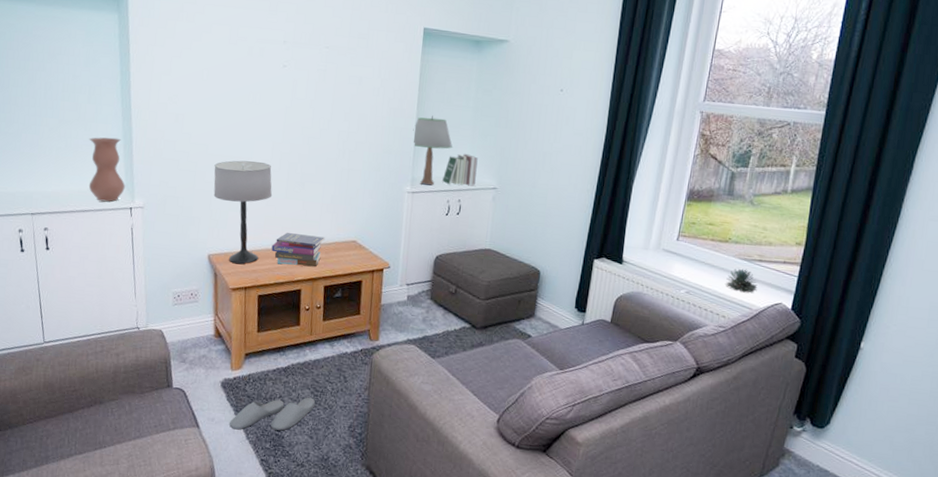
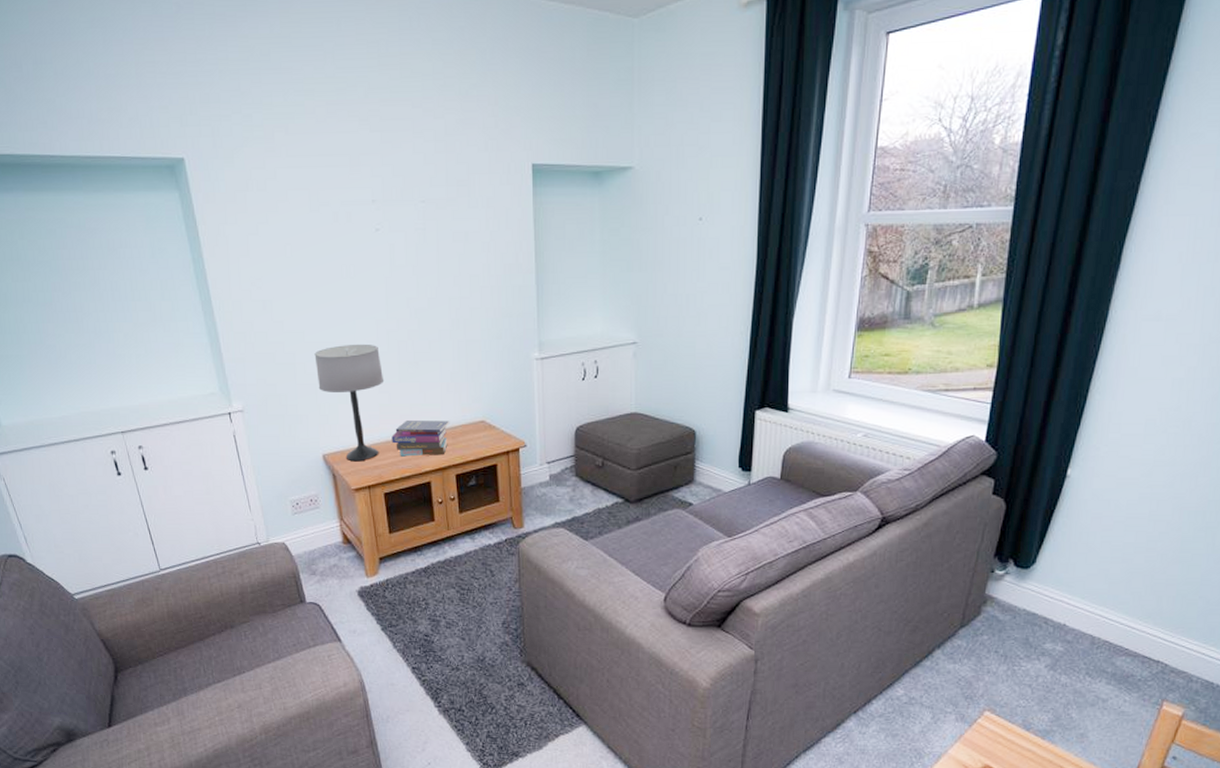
vase: present [88,137,125,202] -> none [170,336,219,410]
slippers: present [229,397,316,431] -> none [373,597,463,639]
table lamp: present [413,115,453,187] -> none [533,267,582,350]
books: present [442,154,478,186] -> none [574,307,612,345]
succulent plant: present [724,268,758,294] -> none [907,401,945,429]

